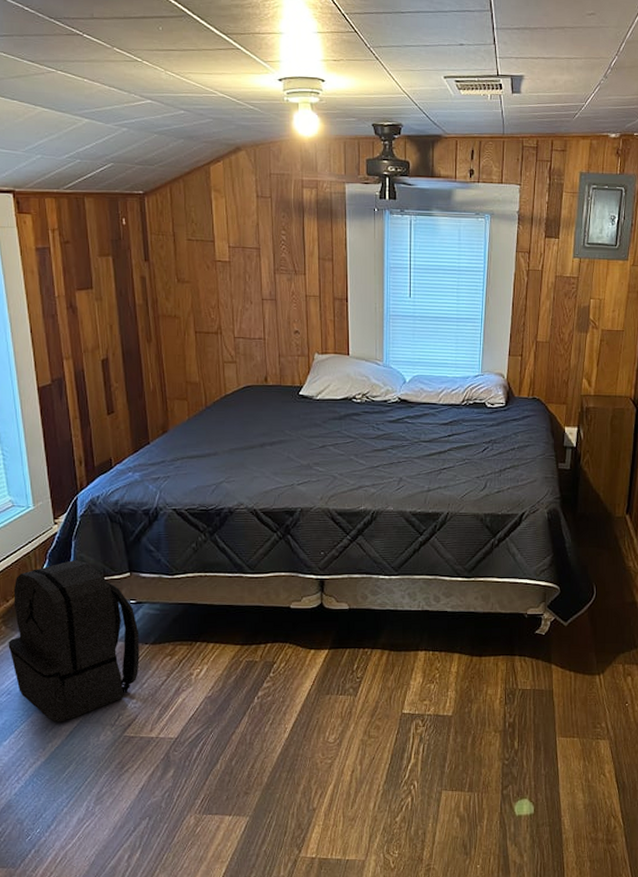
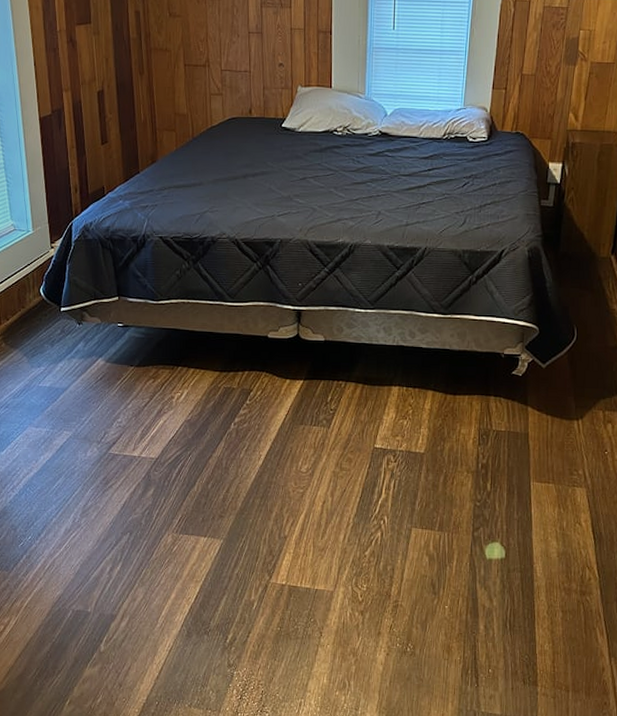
backpack: present [8,559,140,723] -> none [7,282,125,437]

